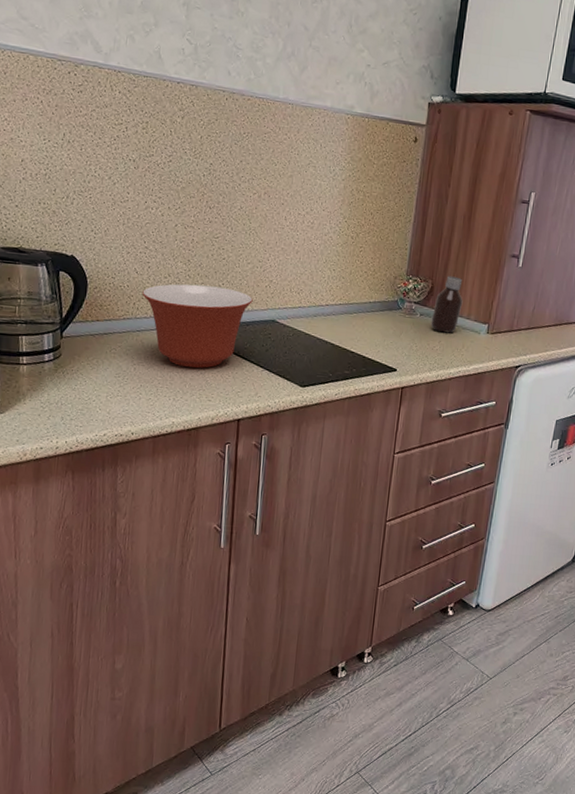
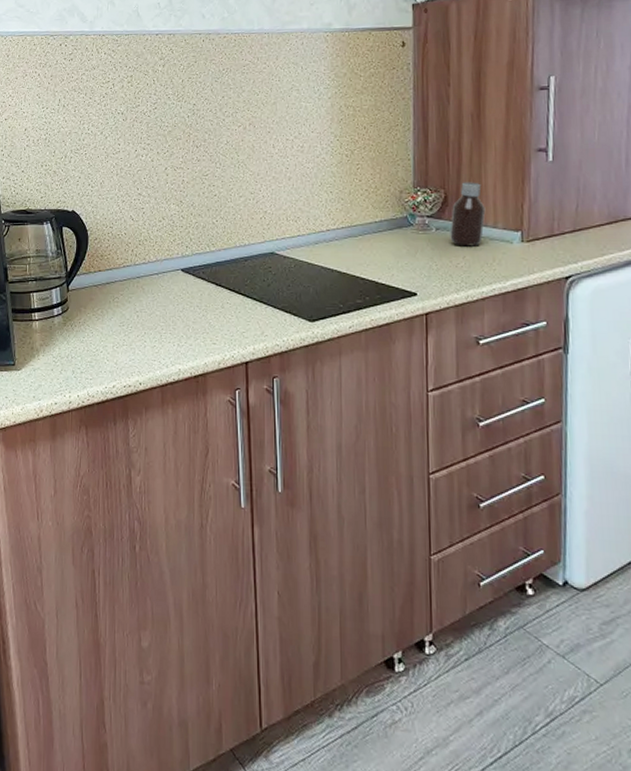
mixing bowl: present [142,284,253,368] -> none [139,224,249,311]

